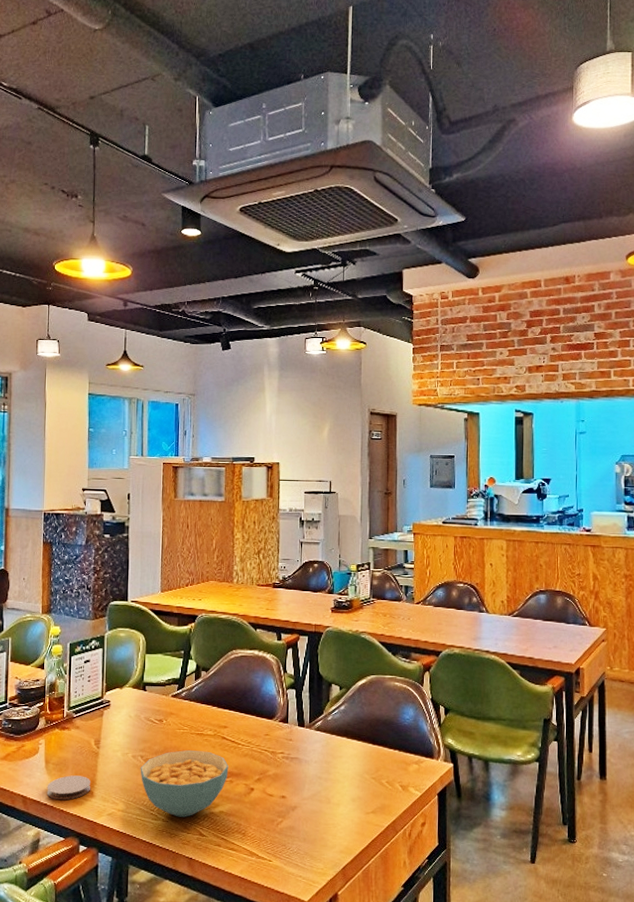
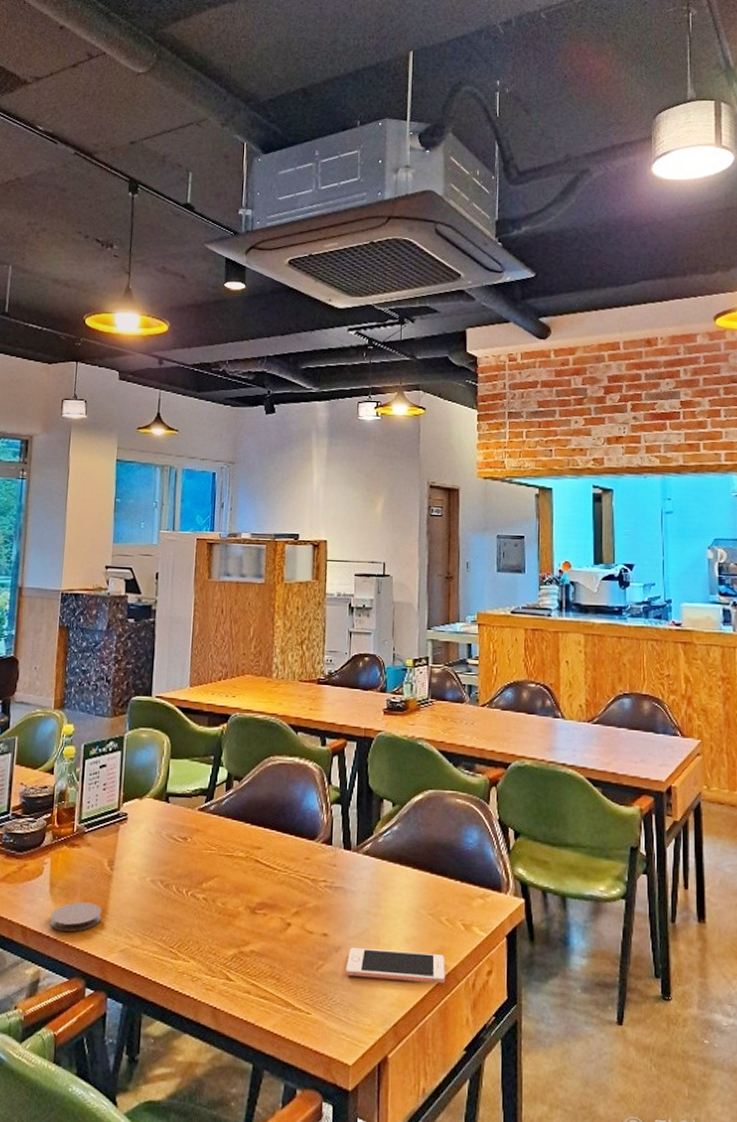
cereal bowl: present [140,750,229,817] -> none [159,875,262,957]
cell phone: none [301,807,386,834] -> present [345,948,445,984]

